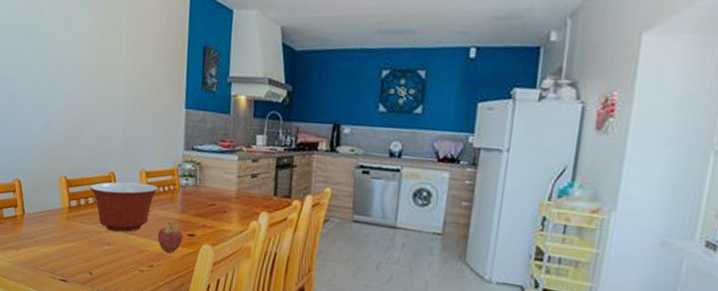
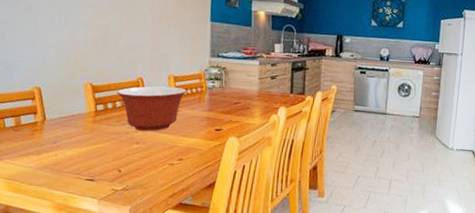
fruit: present [157,221,184,253] -> none [186,119,211,147]

